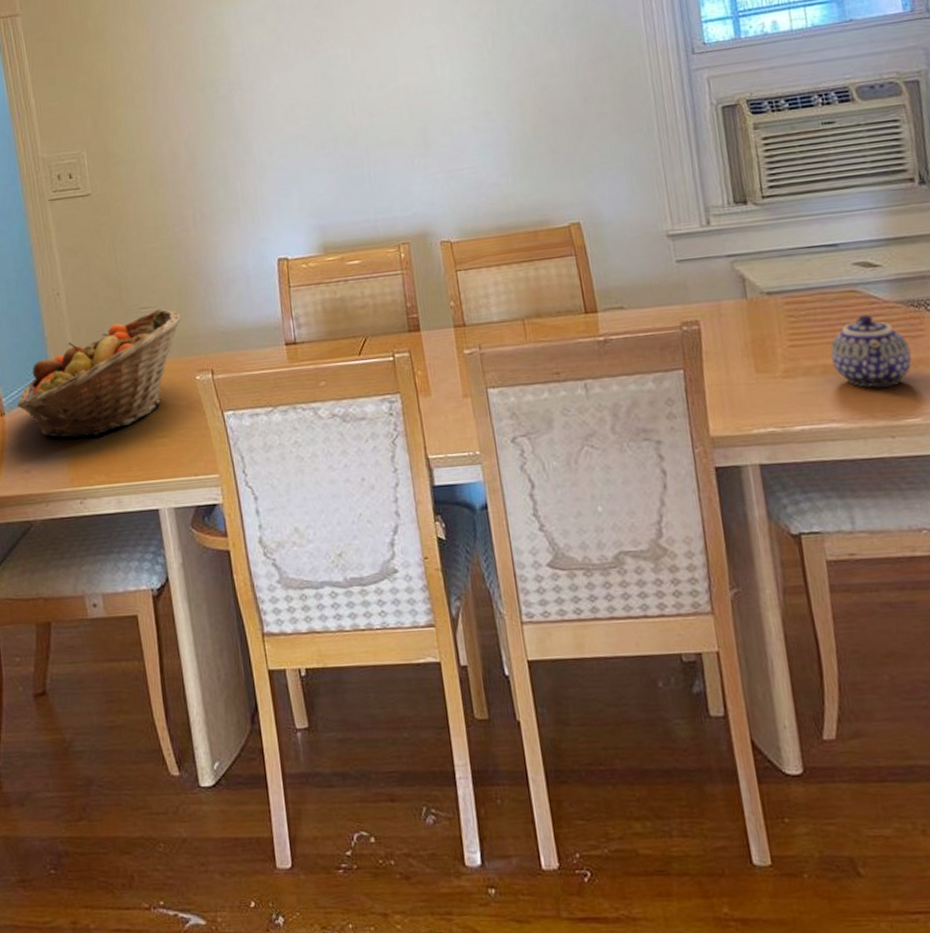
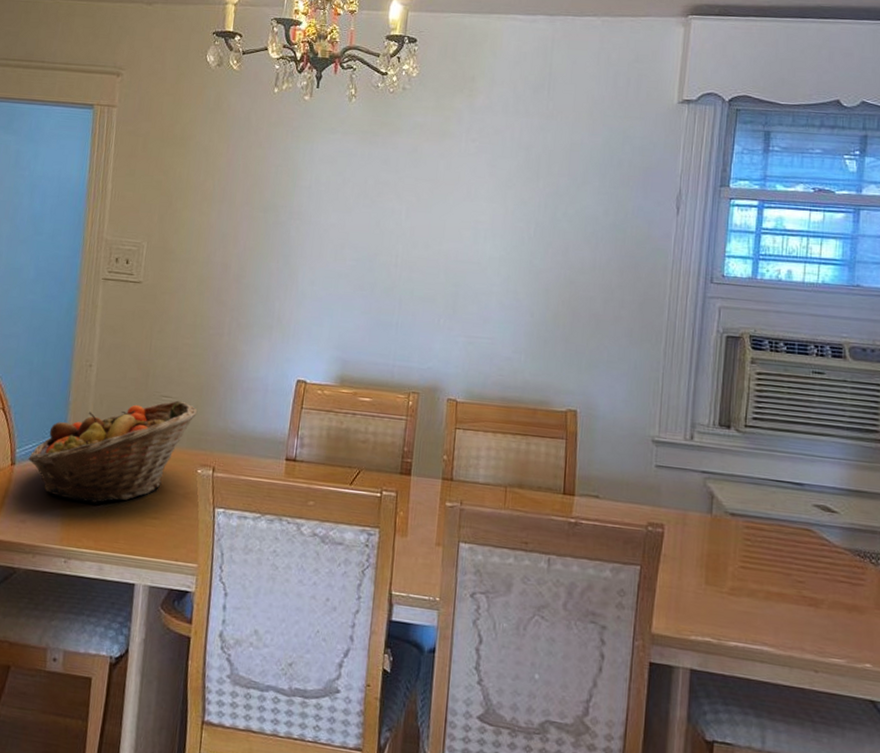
teapot: present [830,314,912,387] -> none [776,553,849,624]

